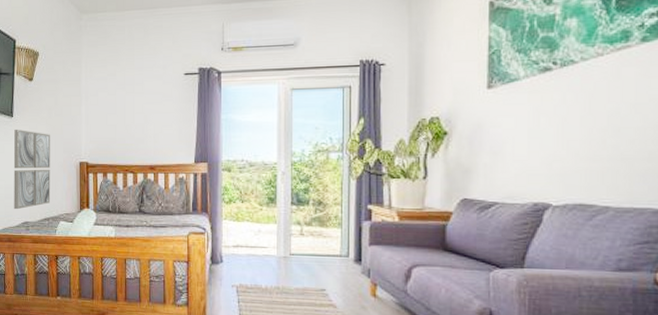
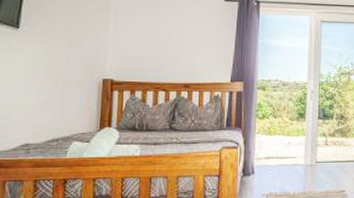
wall art: present [13,130,51,210] -> none [10,42,68,131]

